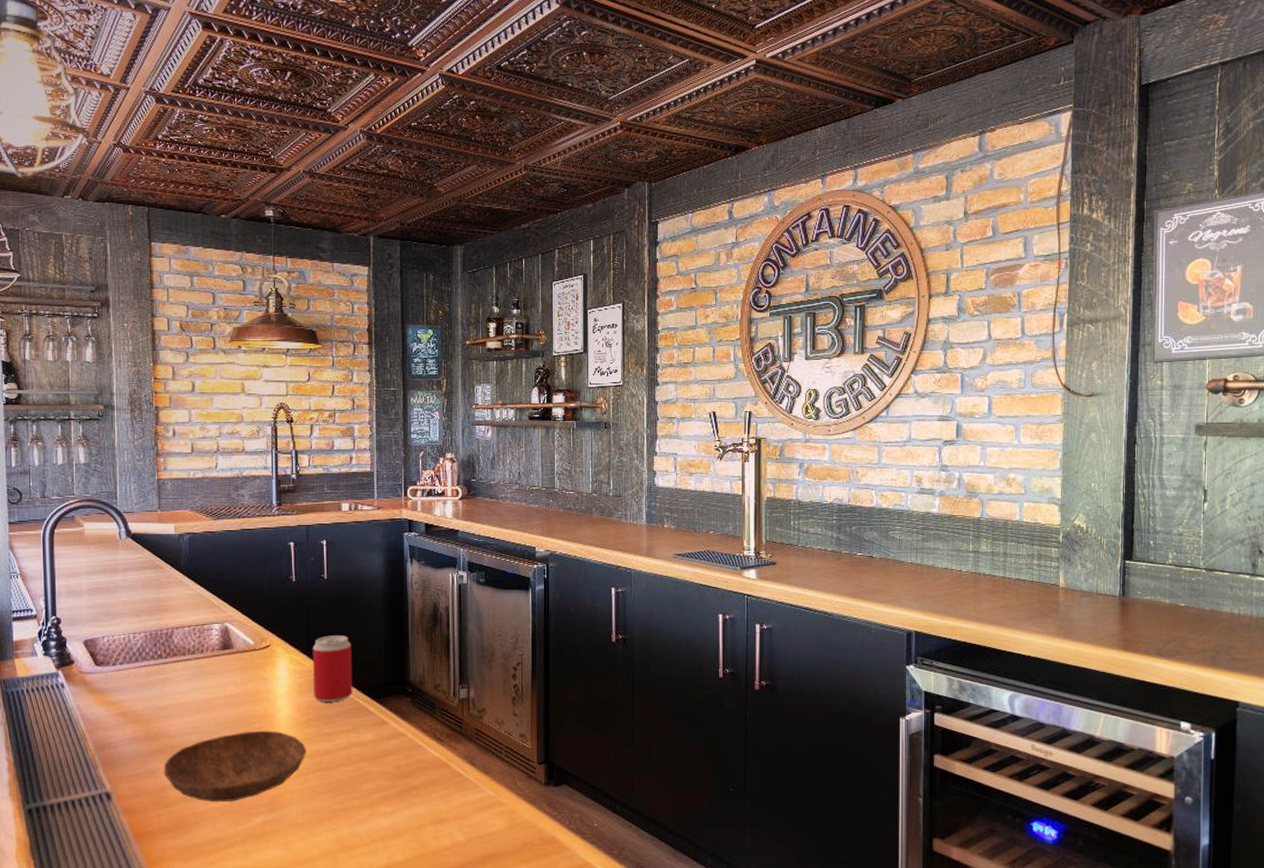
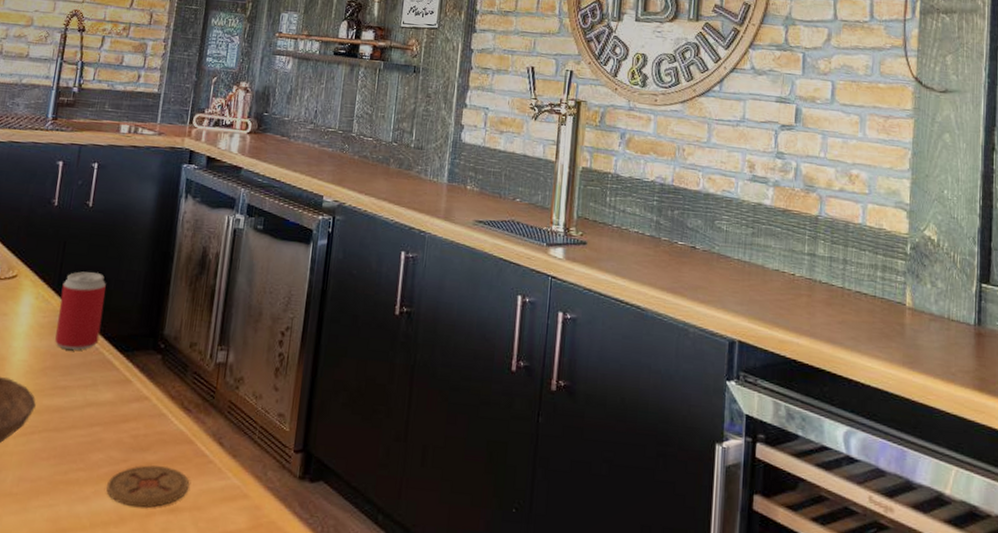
coaster: none [380,787,451,823] -> present [106,465,190,508]

